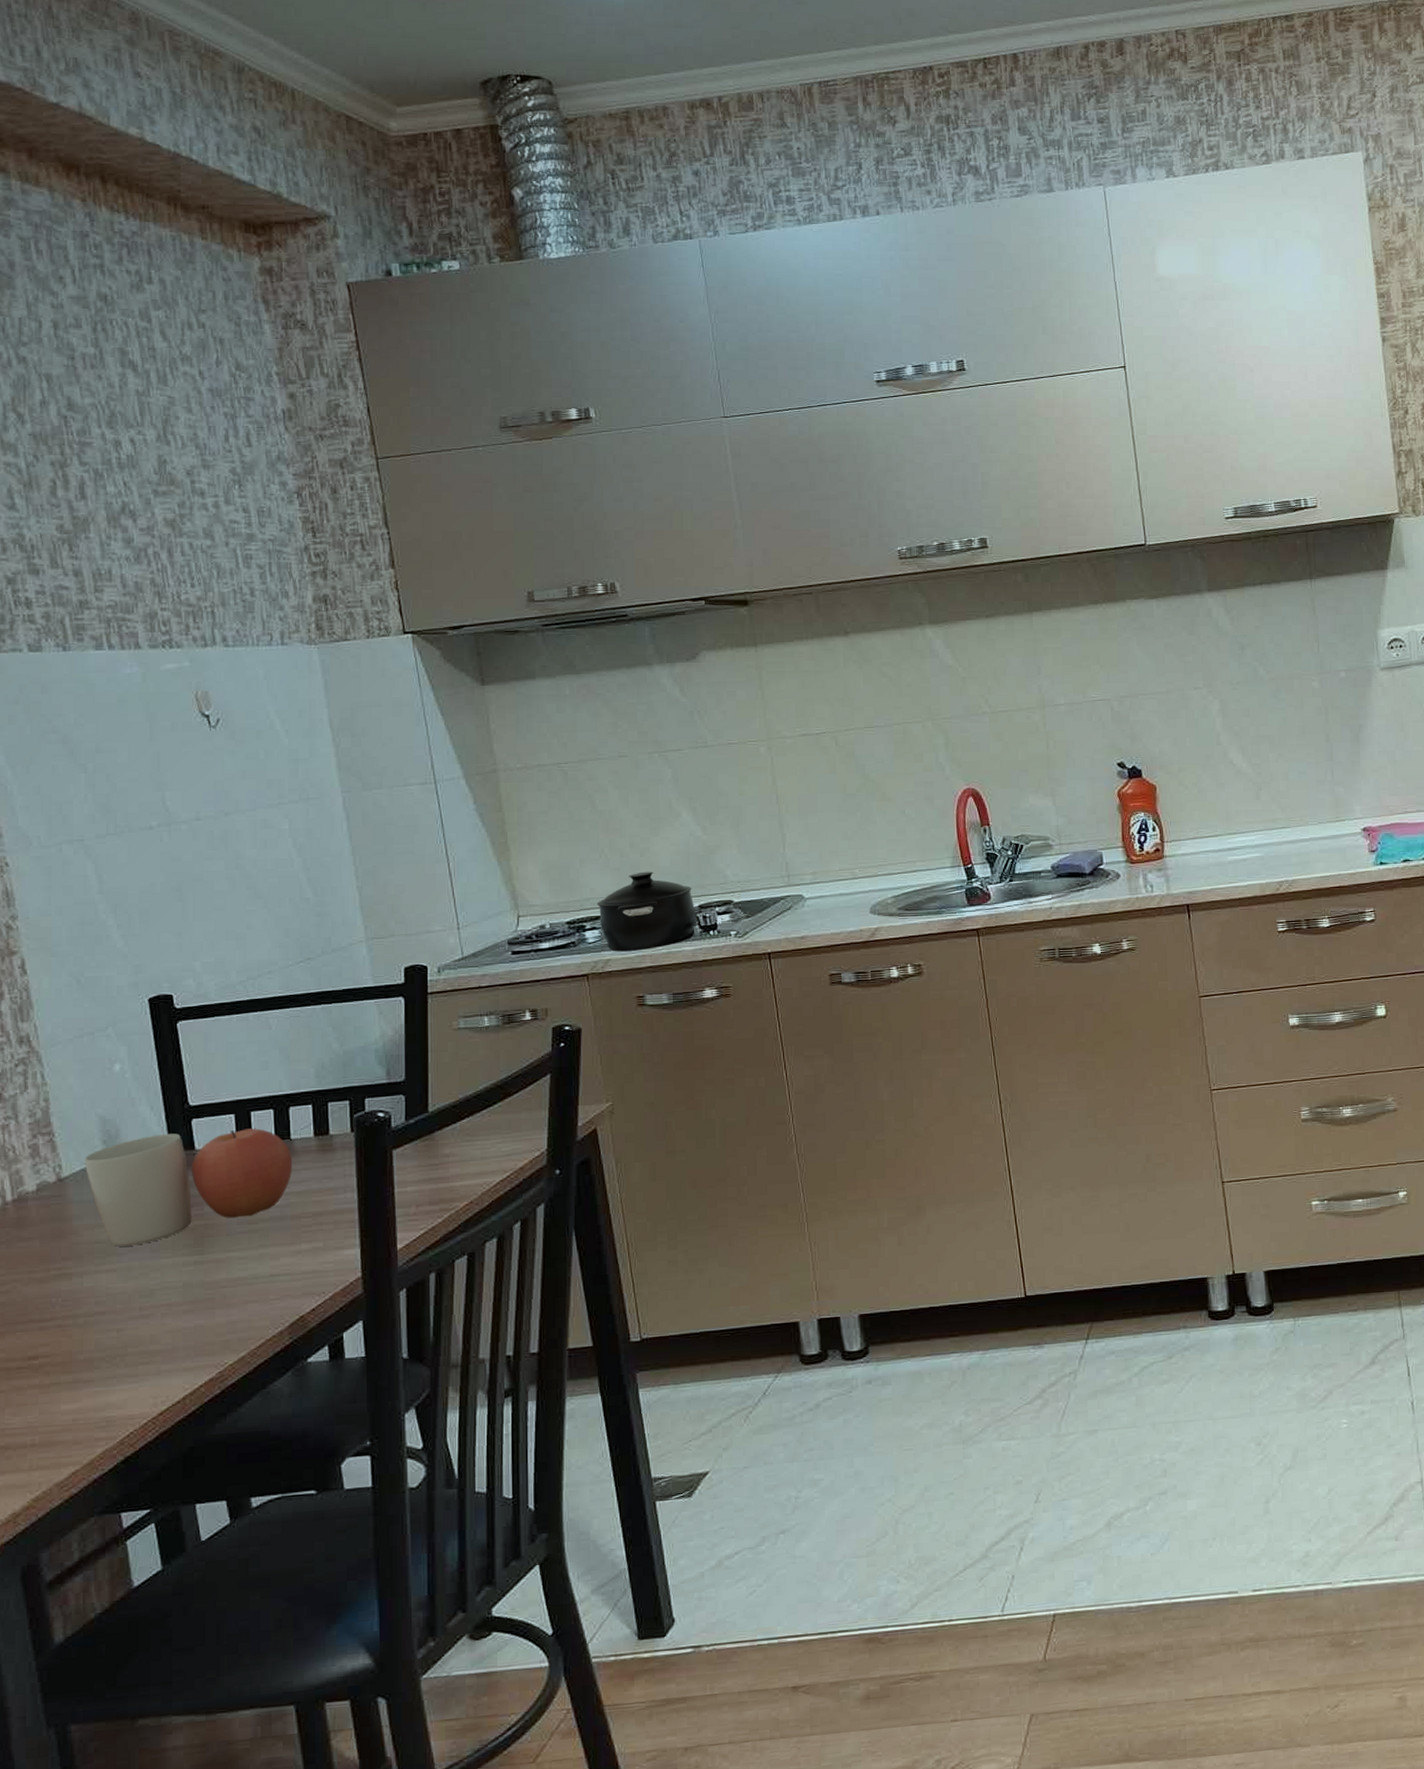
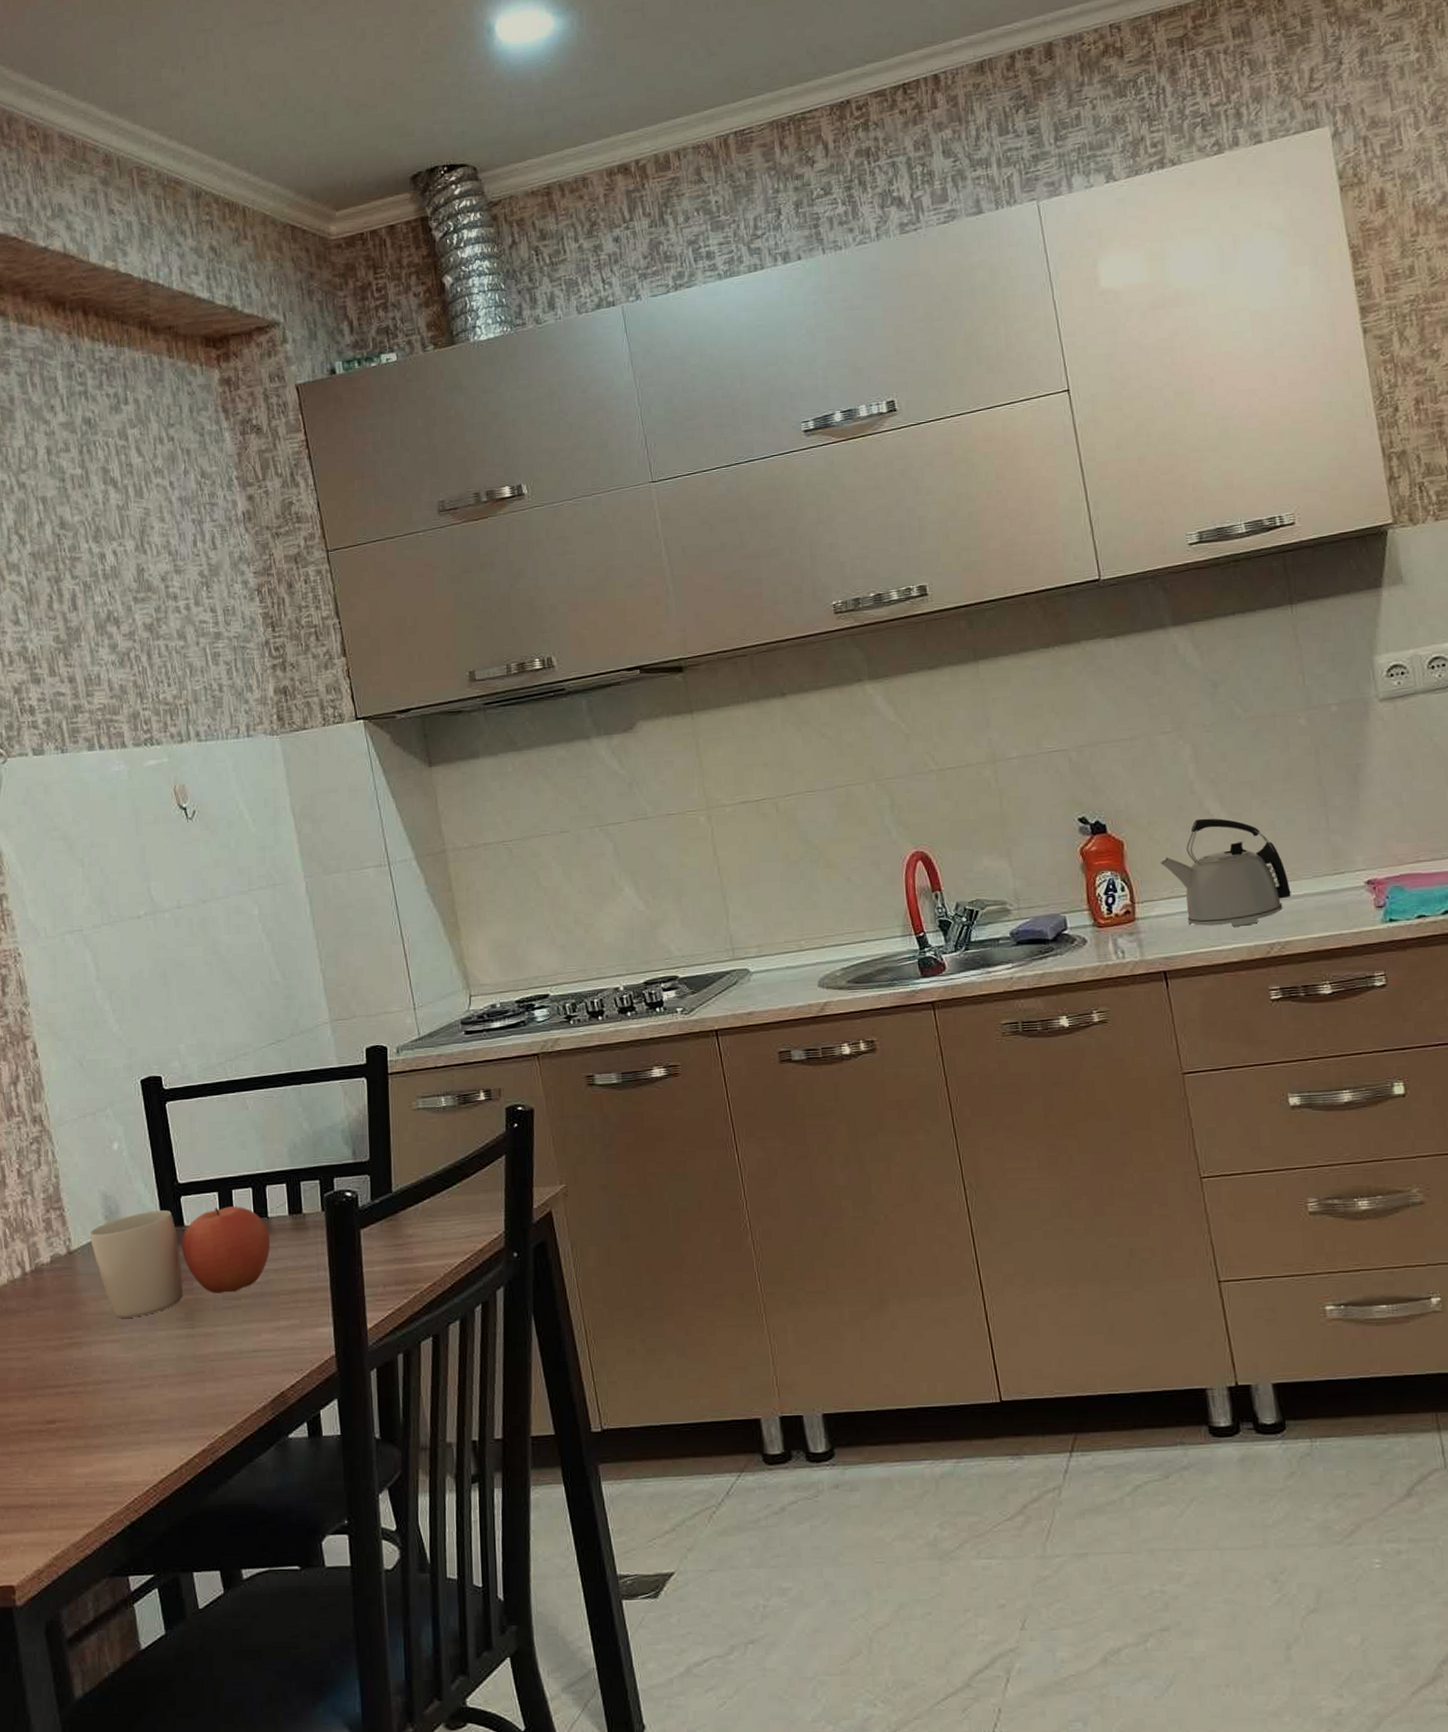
saucepan: present [596,871,696,952] -> none [544,948,642,1031]
kettle: none [1188,767,1299,865] -> present [1160,818,1291,927]

